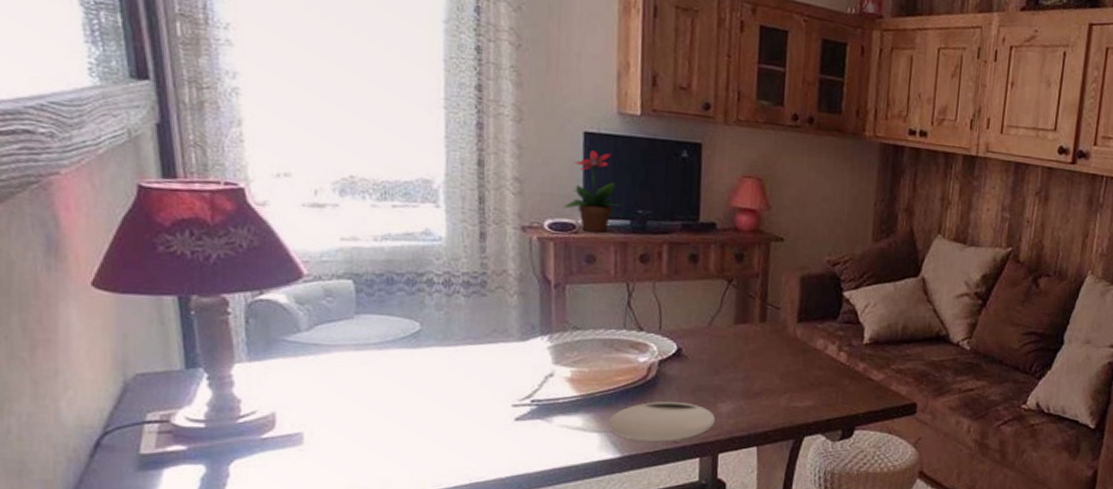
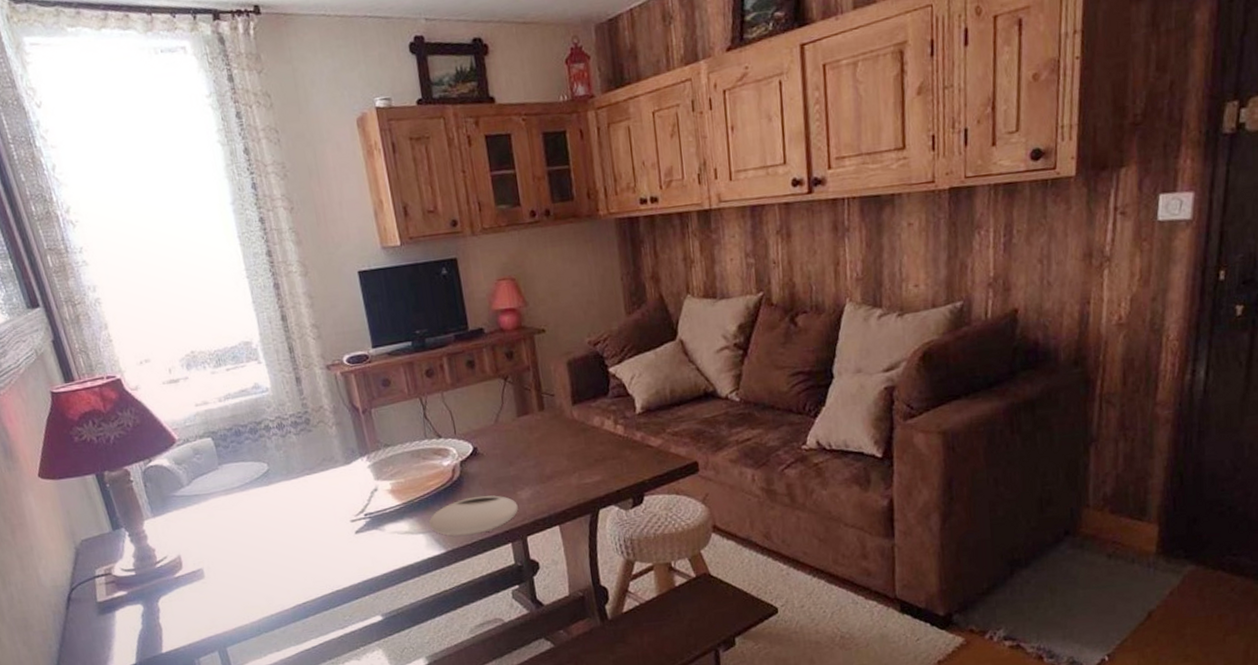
potted flower: present [563,150,623,234] -> none [355,286,403,360]

